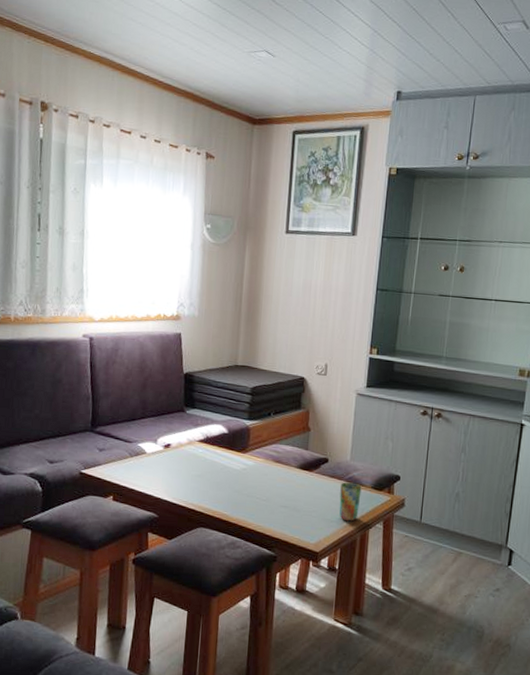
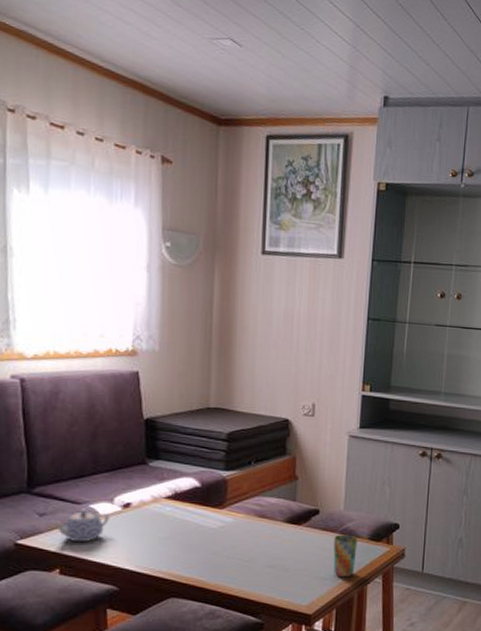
teapot: none [110,446,154,474] -> present [53,508,111,541]

